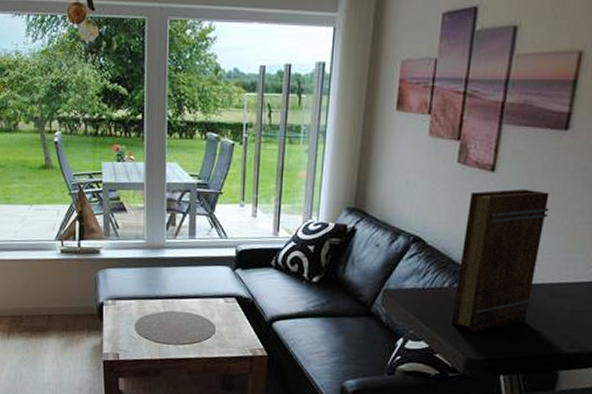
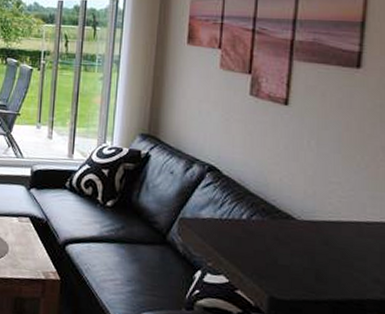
book: present [451,188,549,333] -> none [252,123,348,270]

